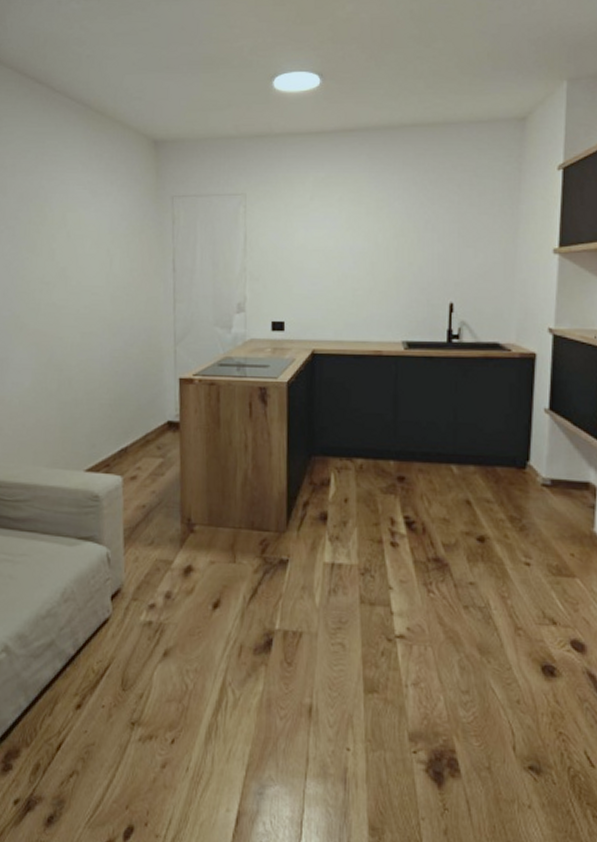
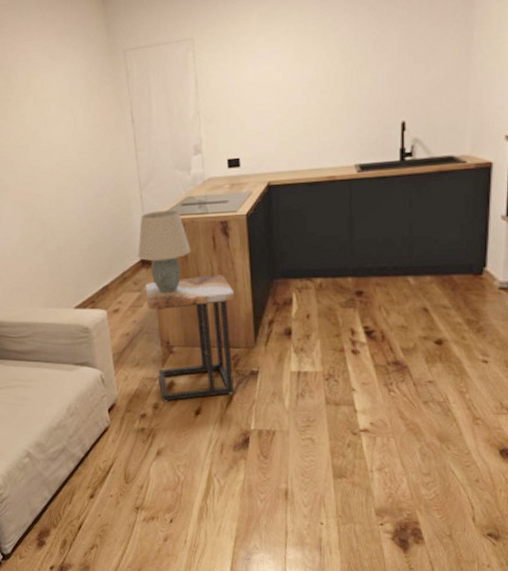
table lamp: none [165,369,225,463] -> present [138,209,191,294]
side table: none [169,445,269,590] -> present [145,275,235,401]

